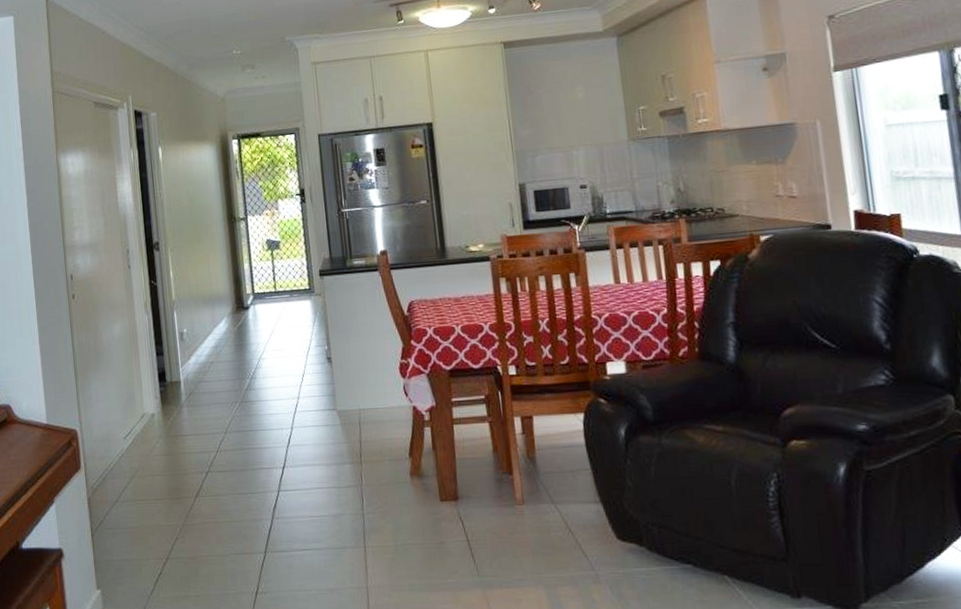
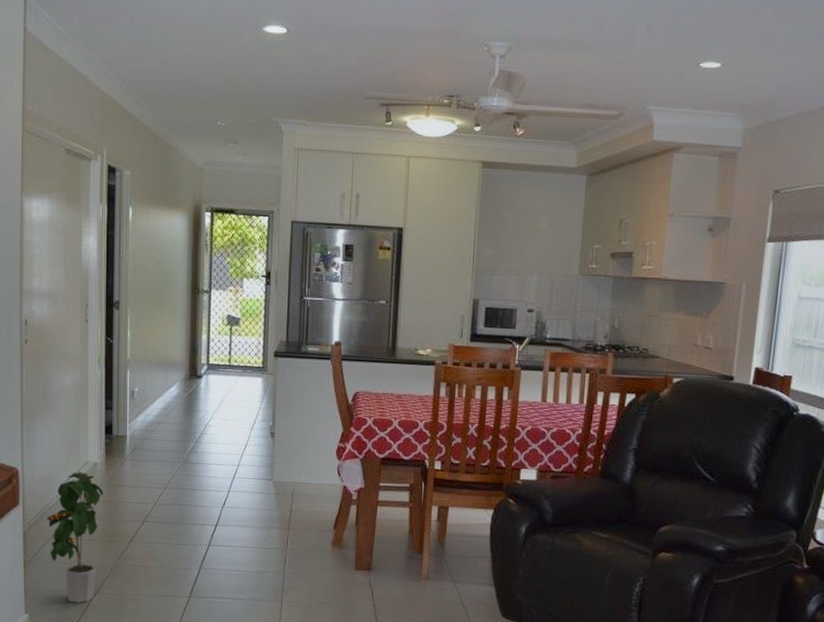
potted plant: none [109,425,166,572] -> present [46,471,104,603]

